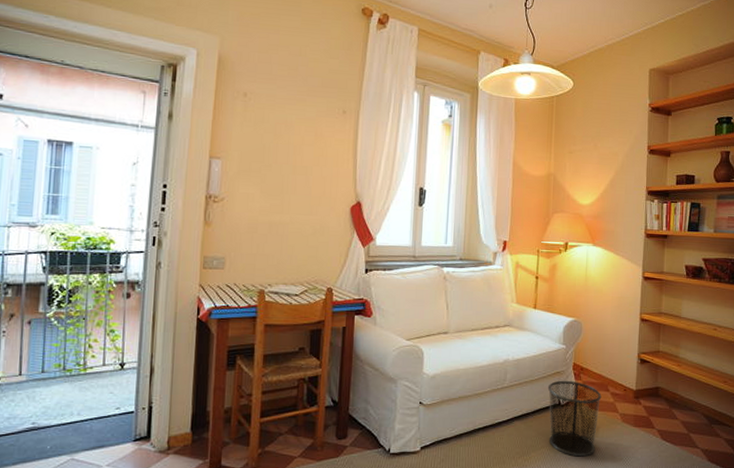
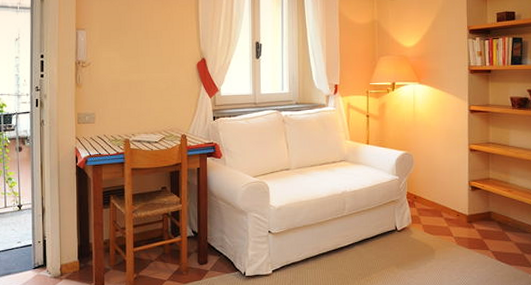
waste bin: present [547,380,602,457] -> none [384,208,436,277]

